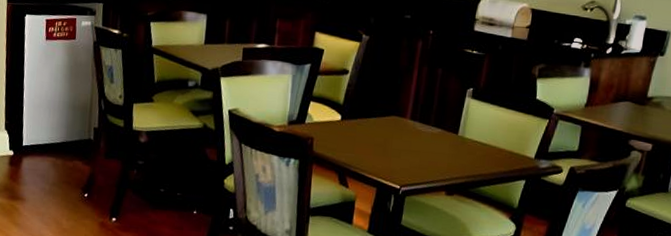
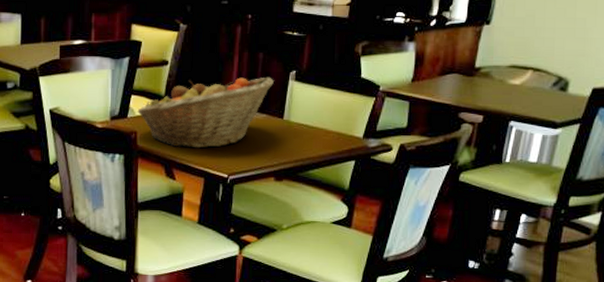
fruit basket: none [315,90,451,158] -> present [137,77,274,148]

